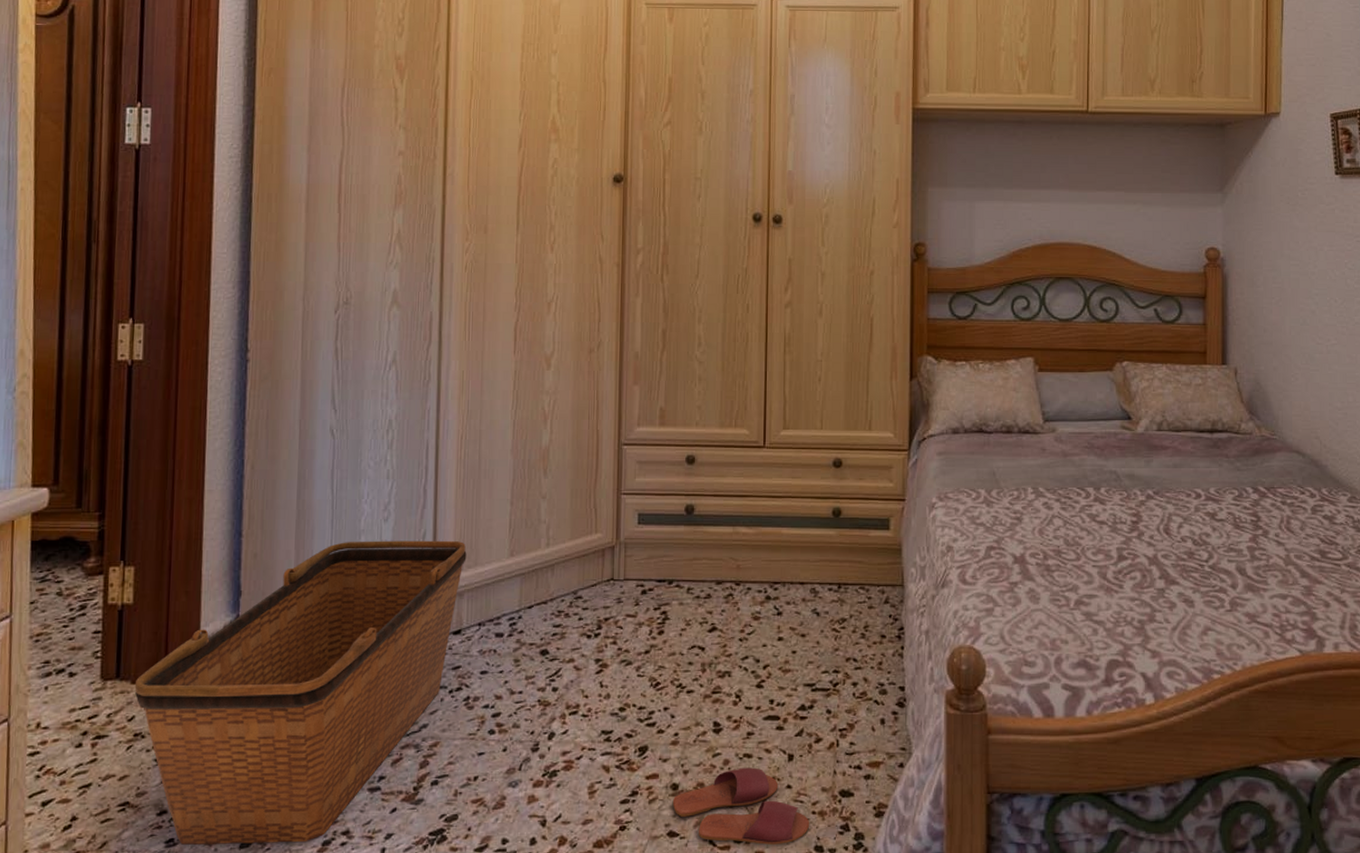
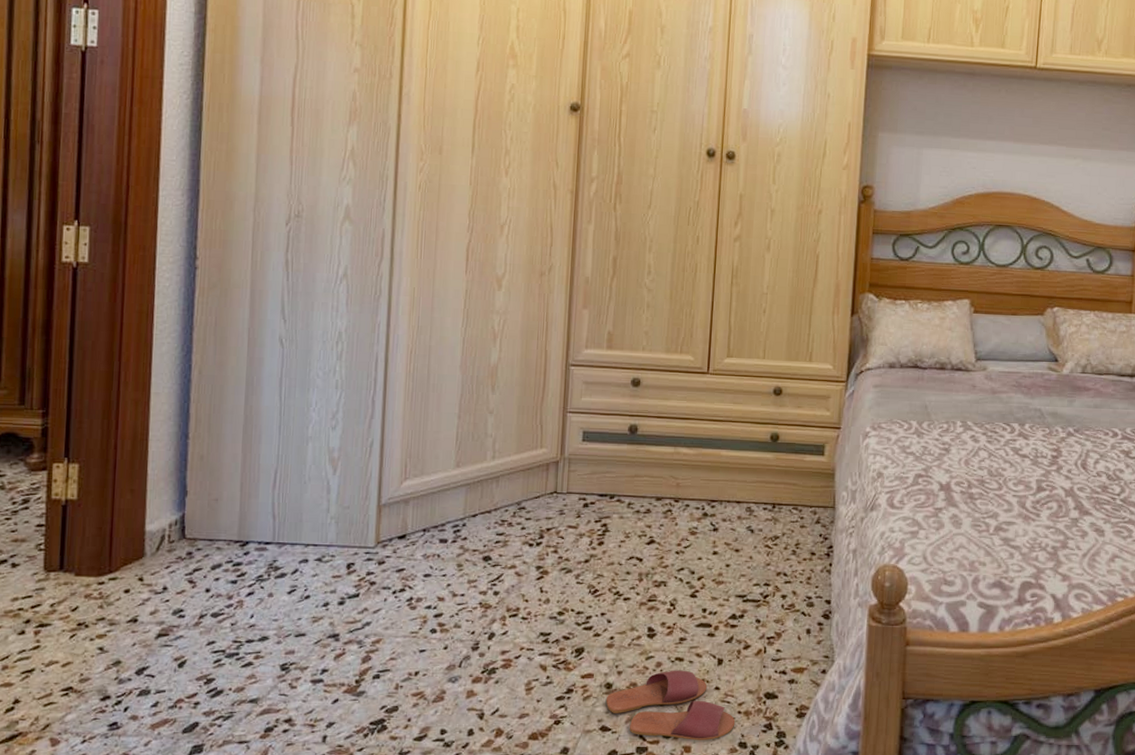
bicycle basket: present [134,540,467,845] -> none [78,447,413,729]

